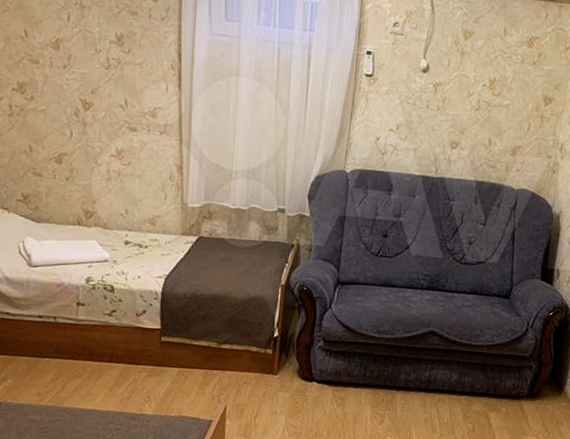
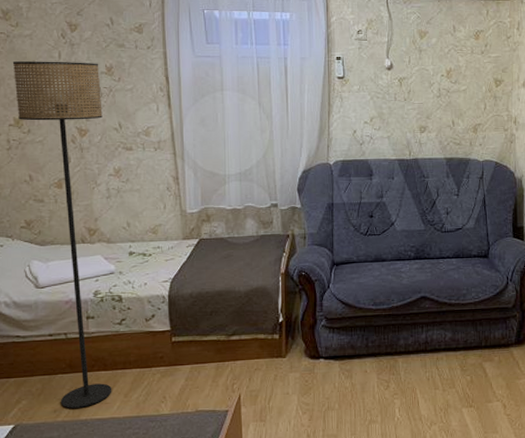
floor lamp: none [19,19,109,396] -> present [12,61,112,408]

